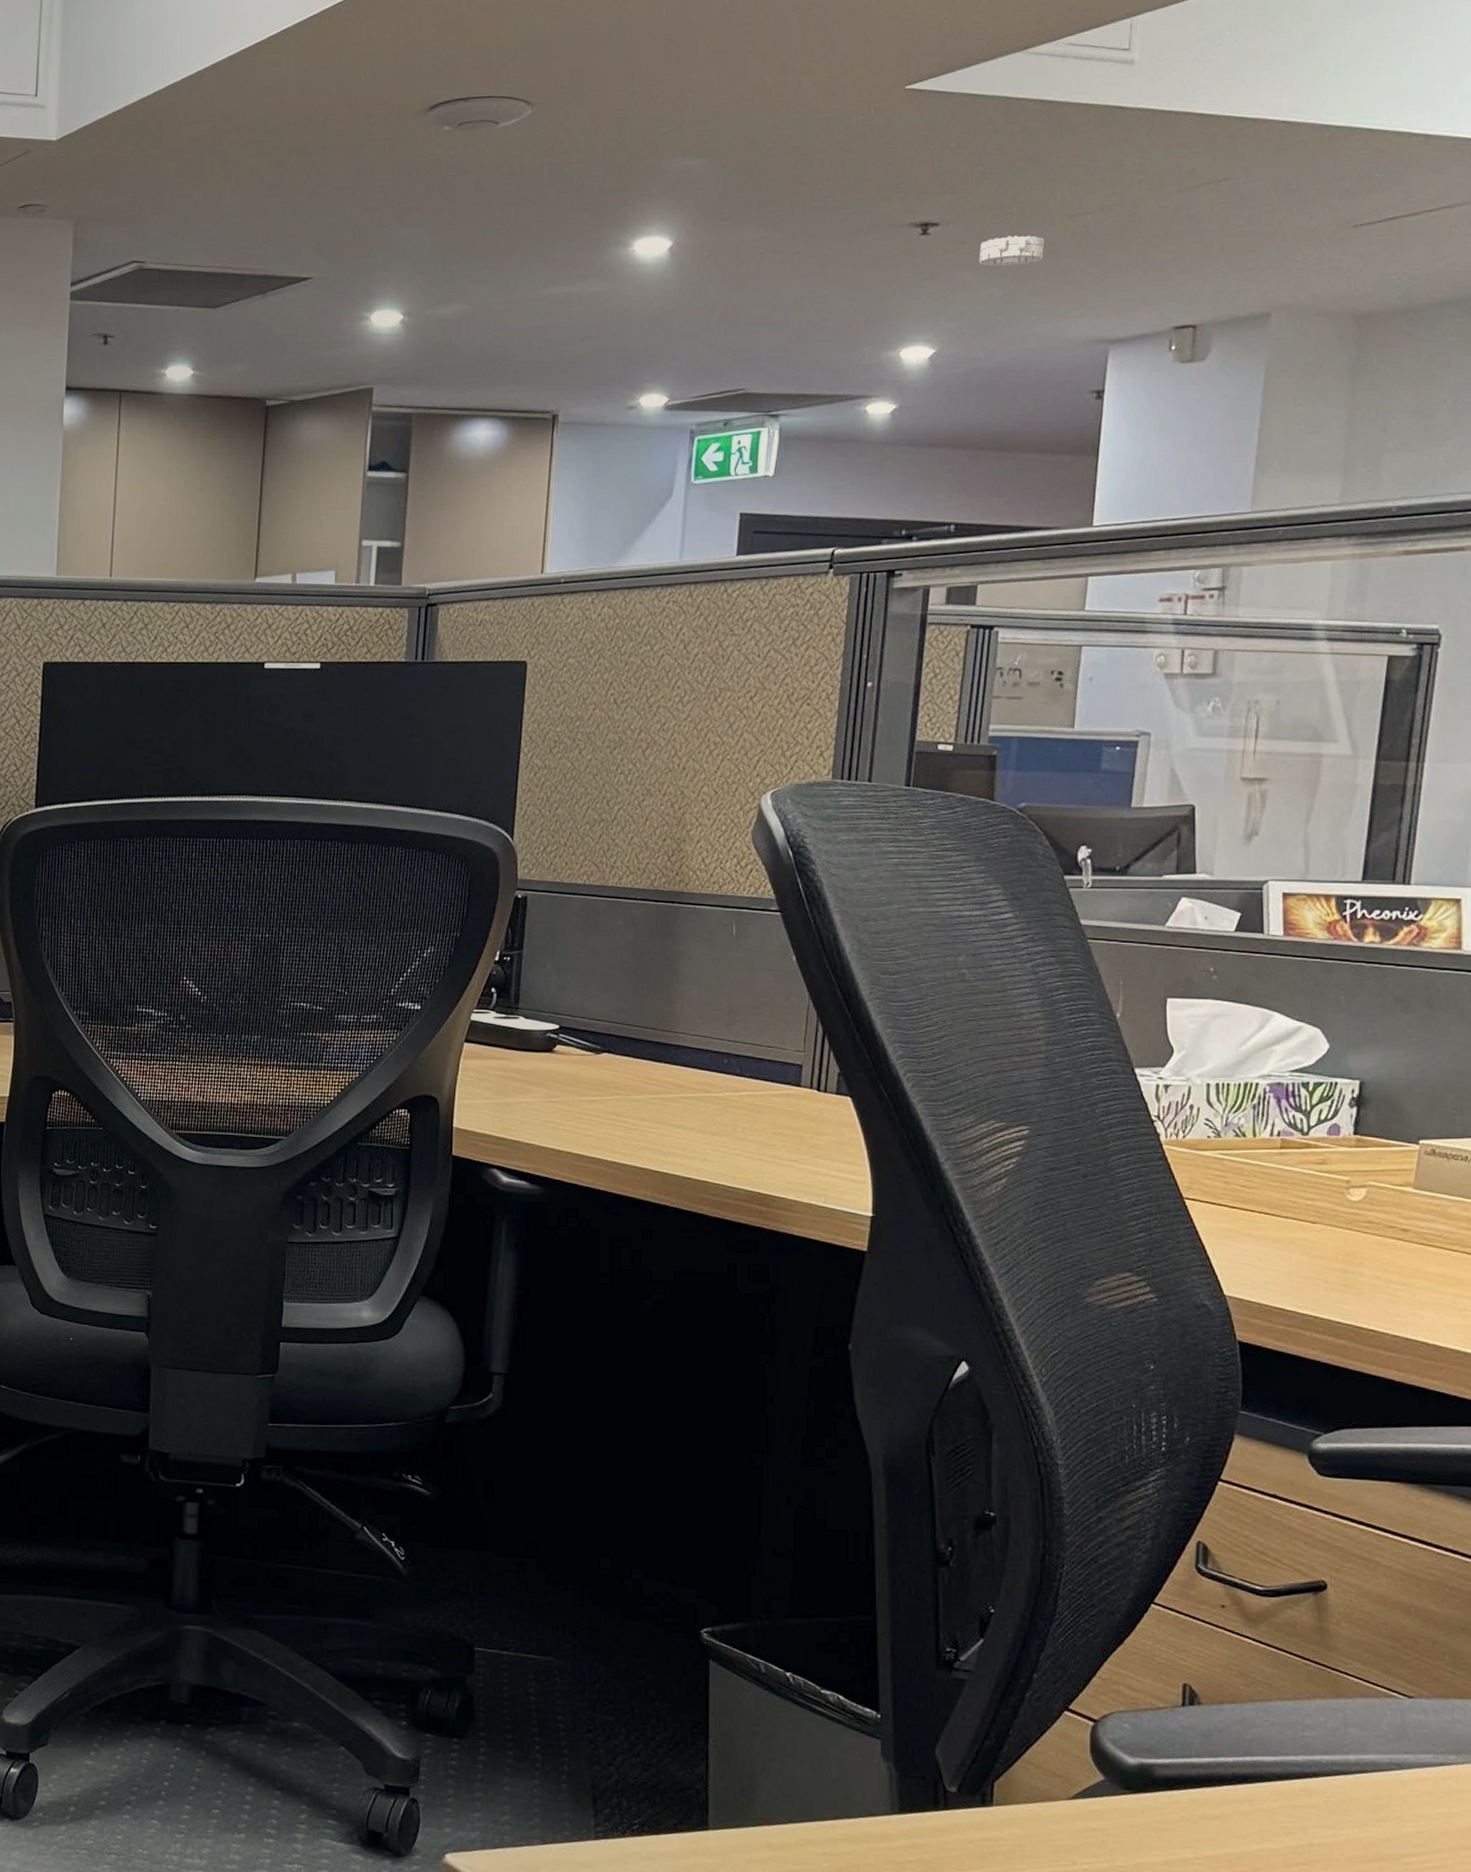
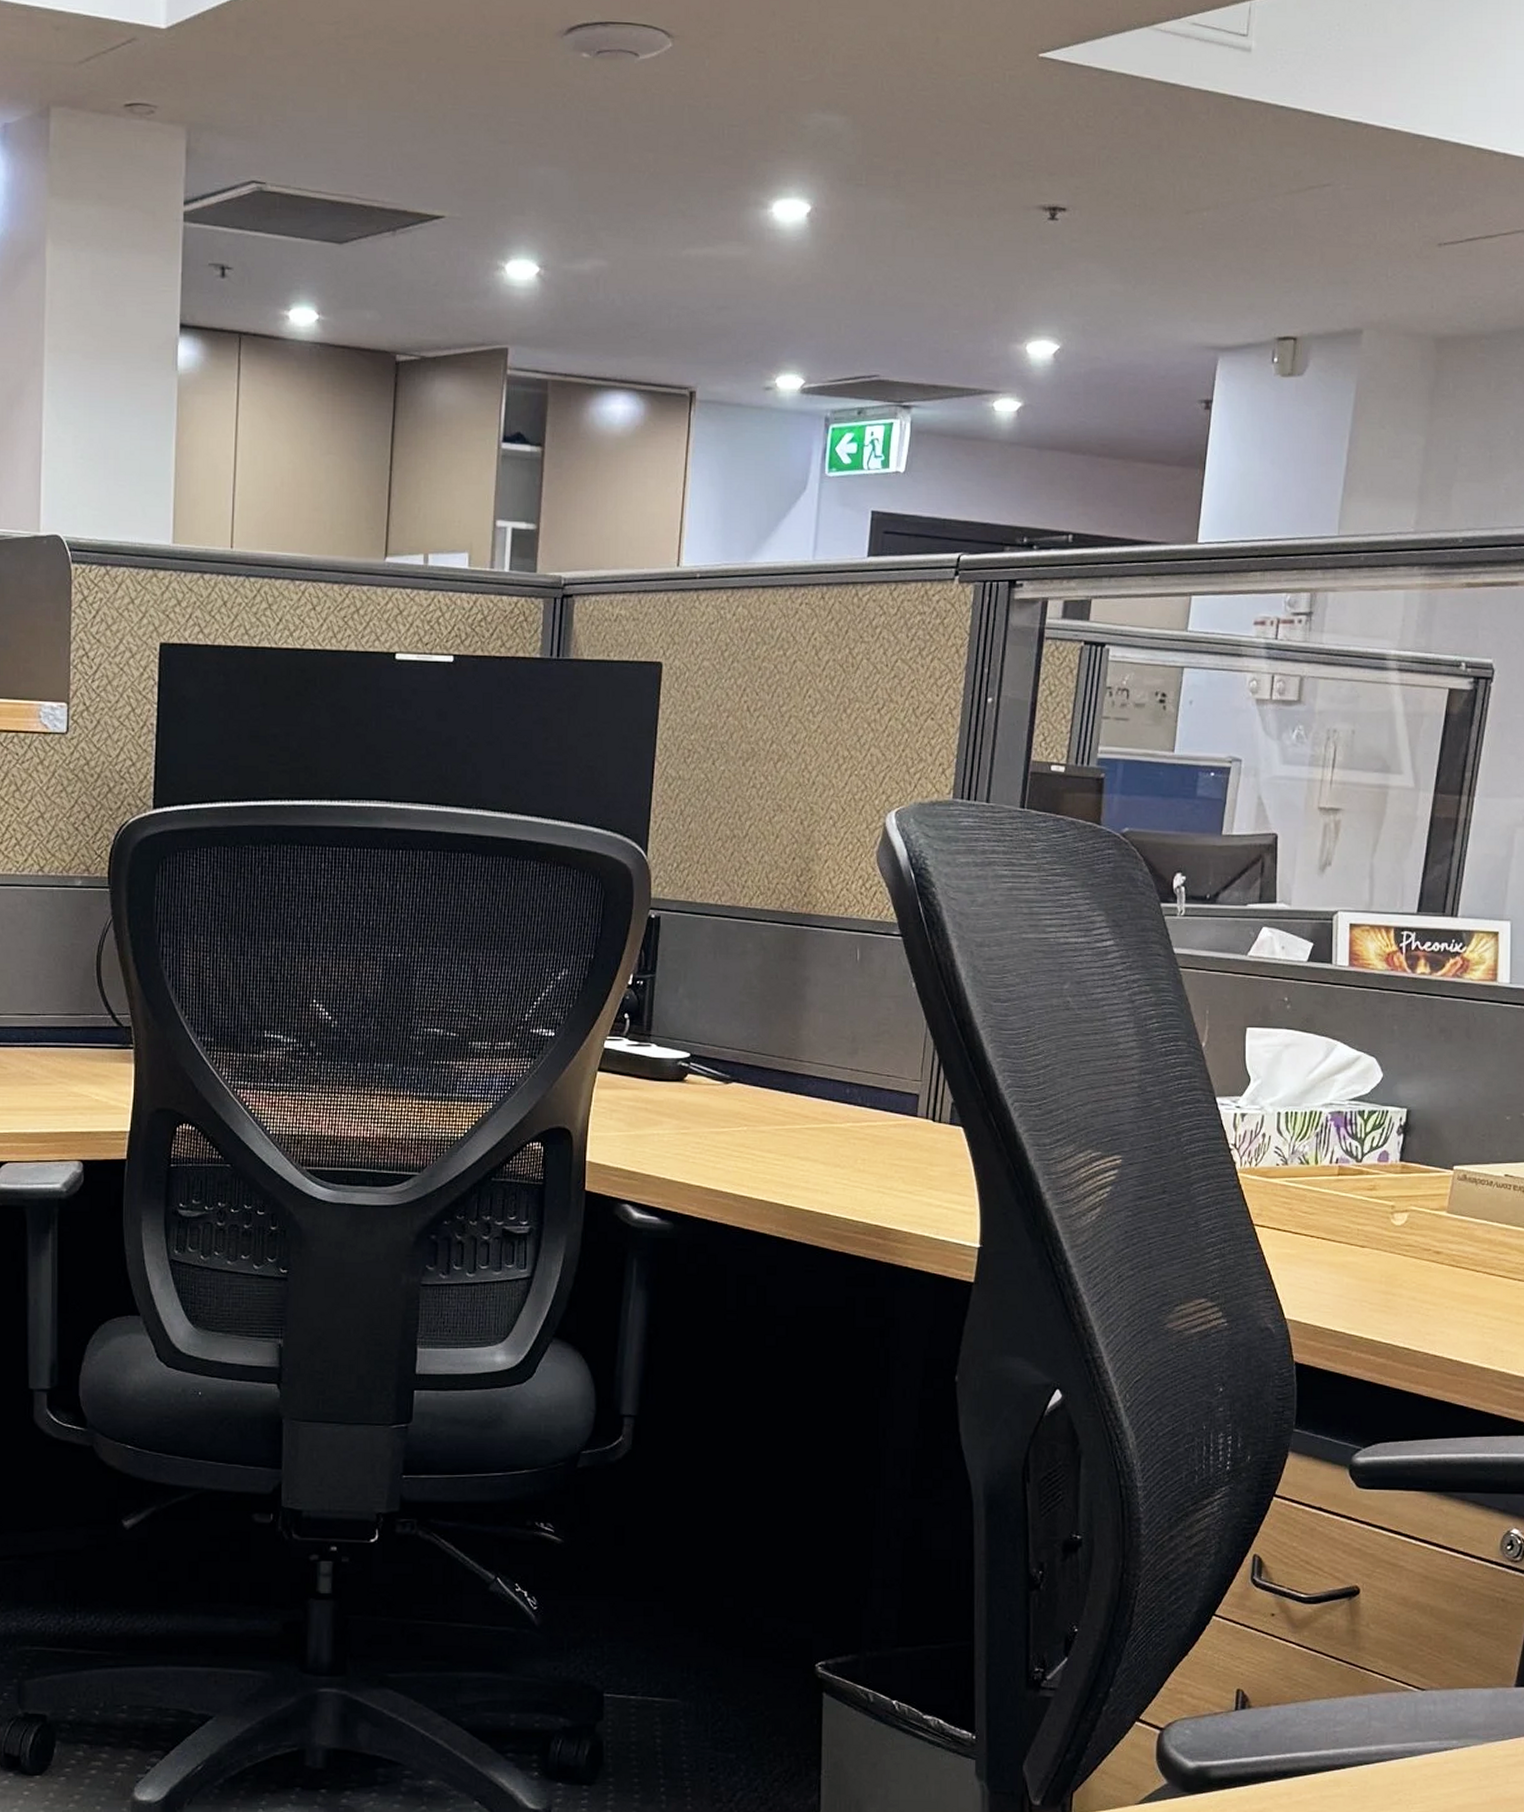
smoke detector: present [979,235,1045,266] -> none [1103,228,1164,260]

